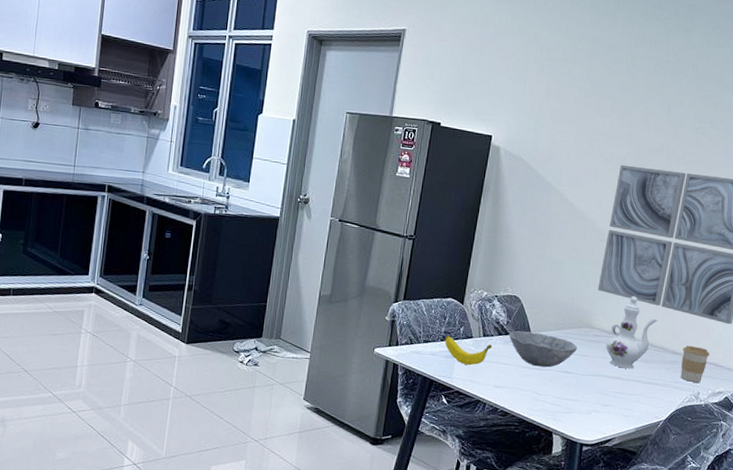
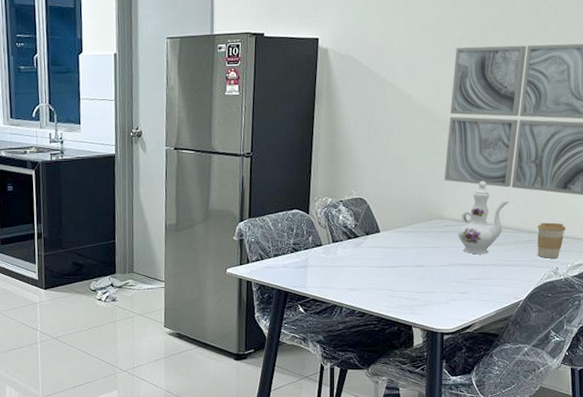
banana: present [444,335,493,365] -> none [294,246,343,272]
bowl: present [508,330,578,368] -> none [358,231,430,265]

